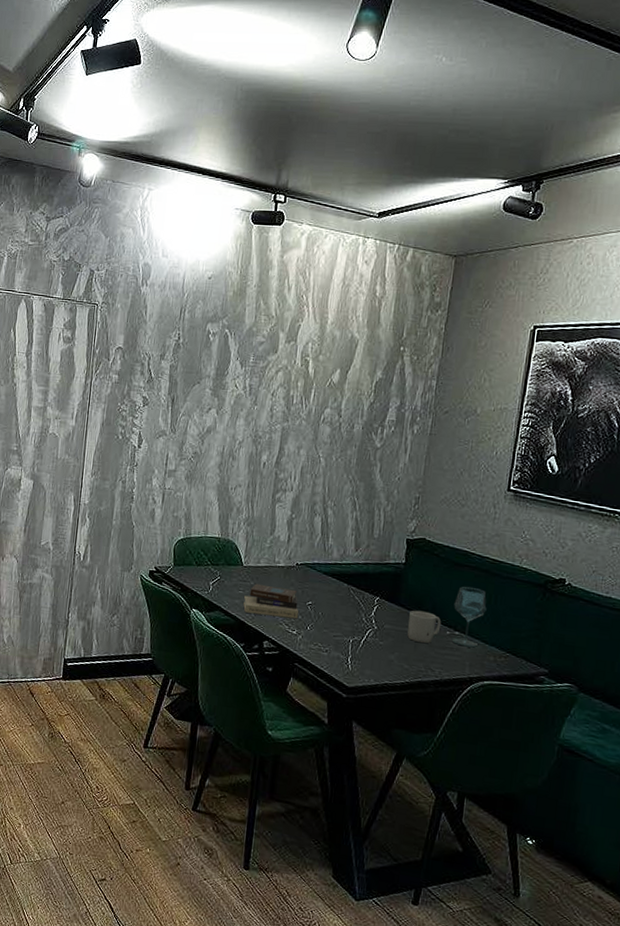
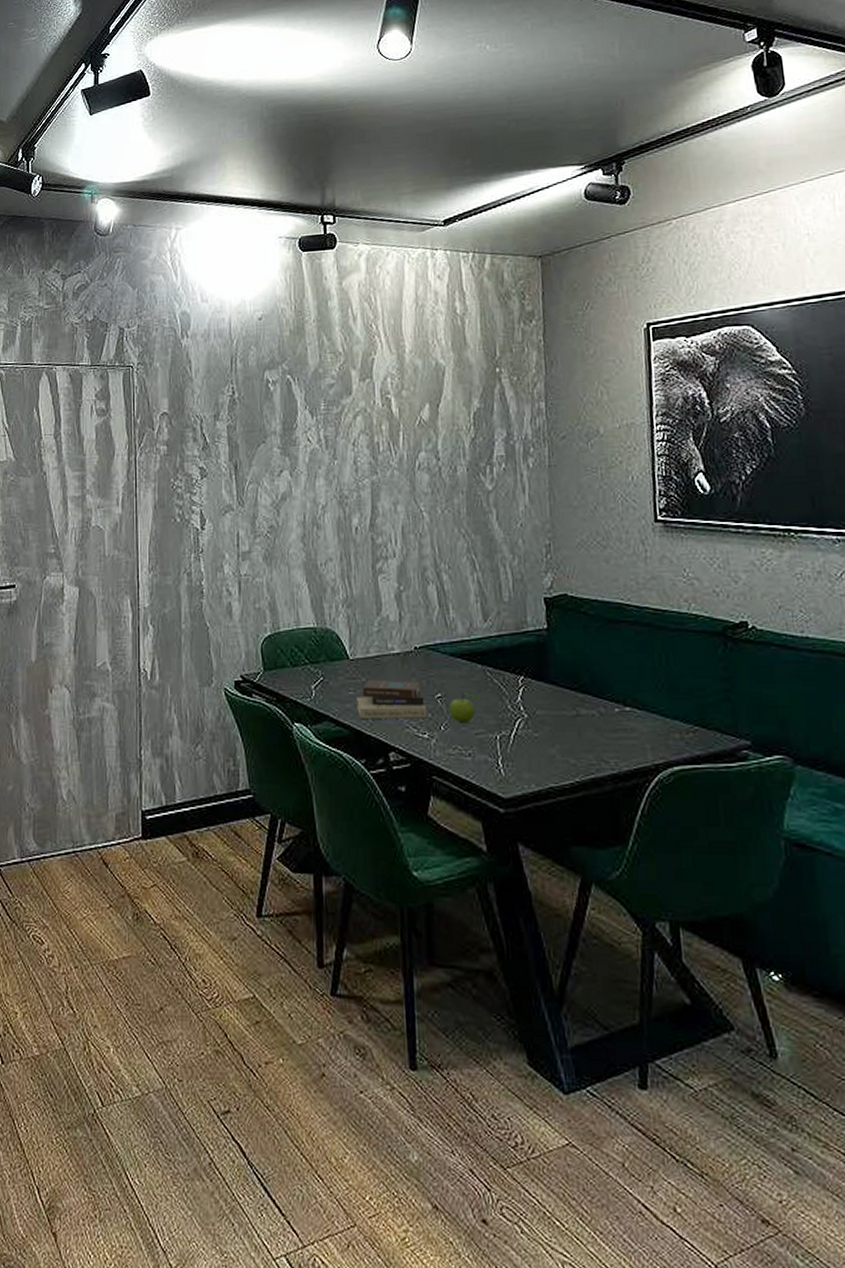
fruit: none [315,603,345,627] -> present [448,691,484,723]
mug: present [407,610,442,644] -> none [565,686,607,728]
wine glass: present [451,586,487,648] -> none [617,647,659,725]

